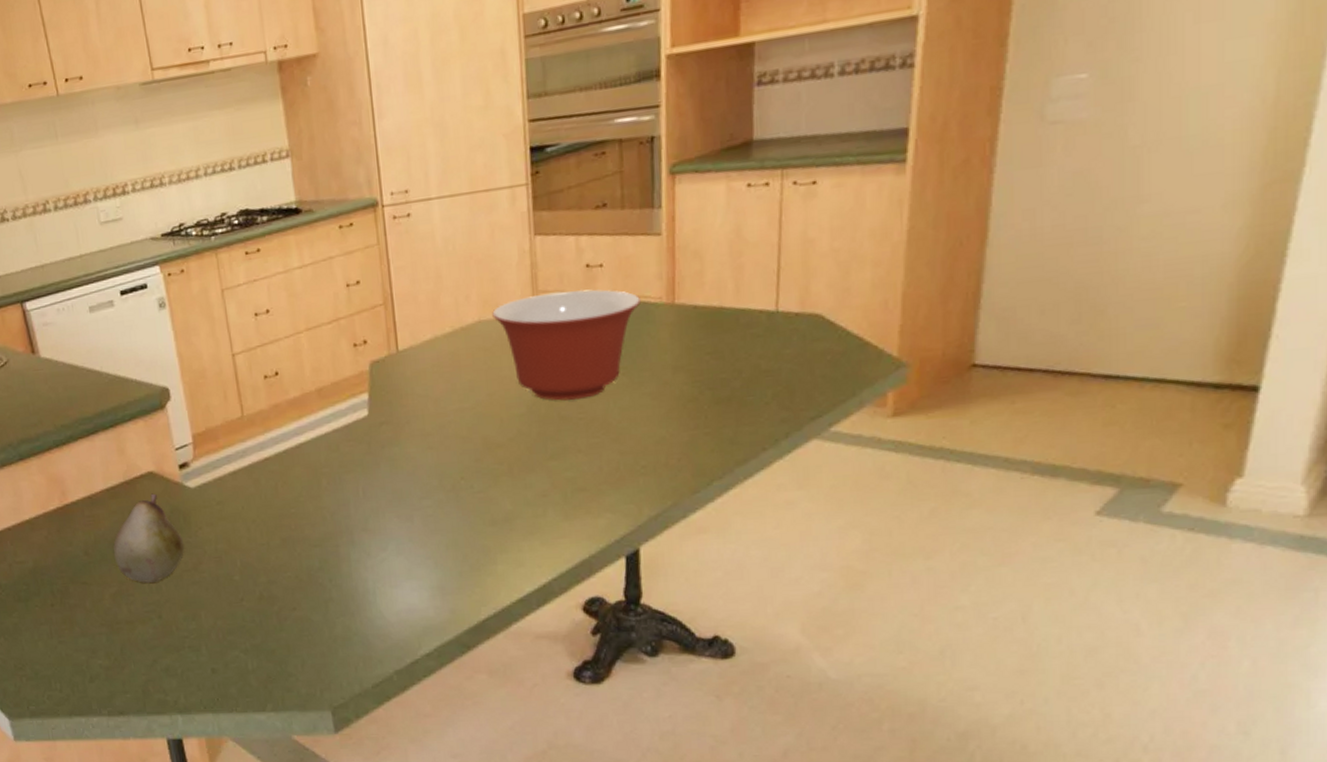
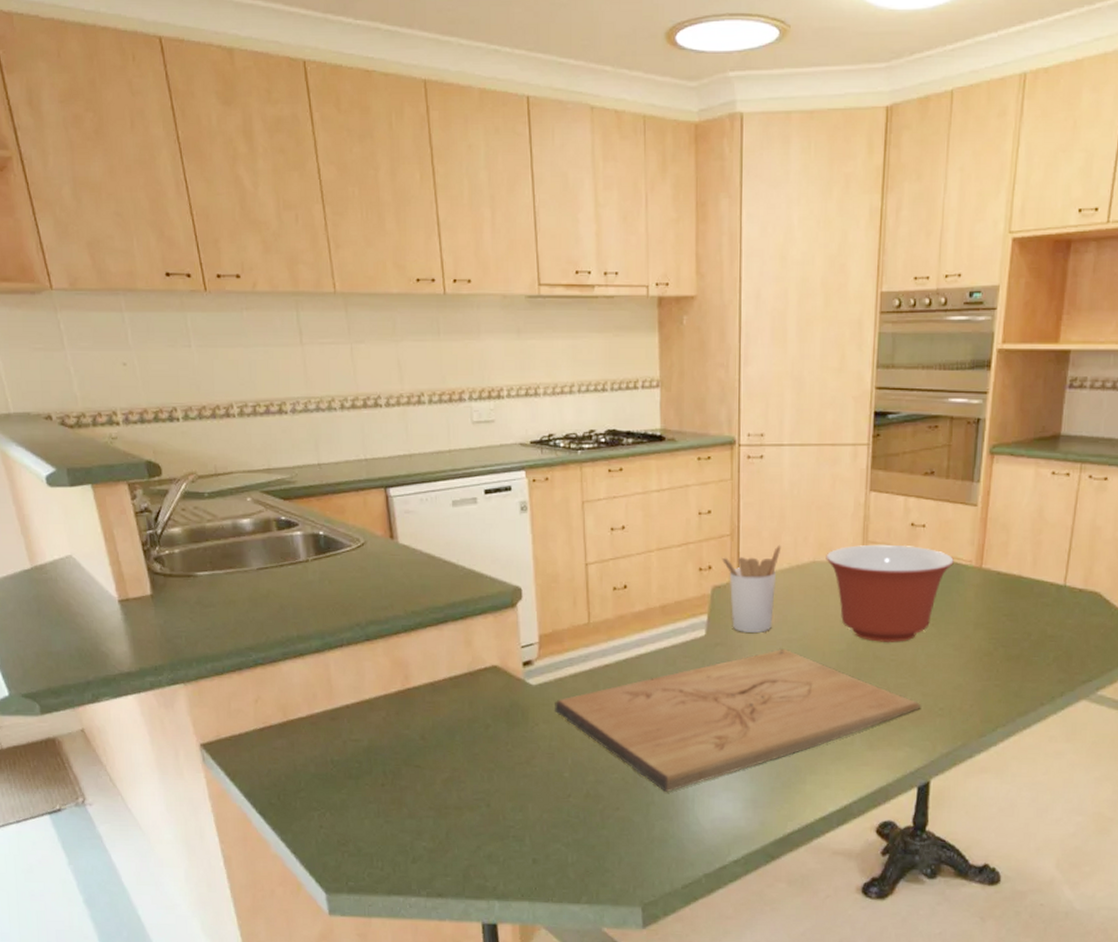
fruit: present [113,493,185,583] -> none [449,686,520,772]
cutting board: none [216,419,620,587] -> present [555,648,921,792]
utensil holder: none [376,307,442,407] -> present [721,544,781,633]

